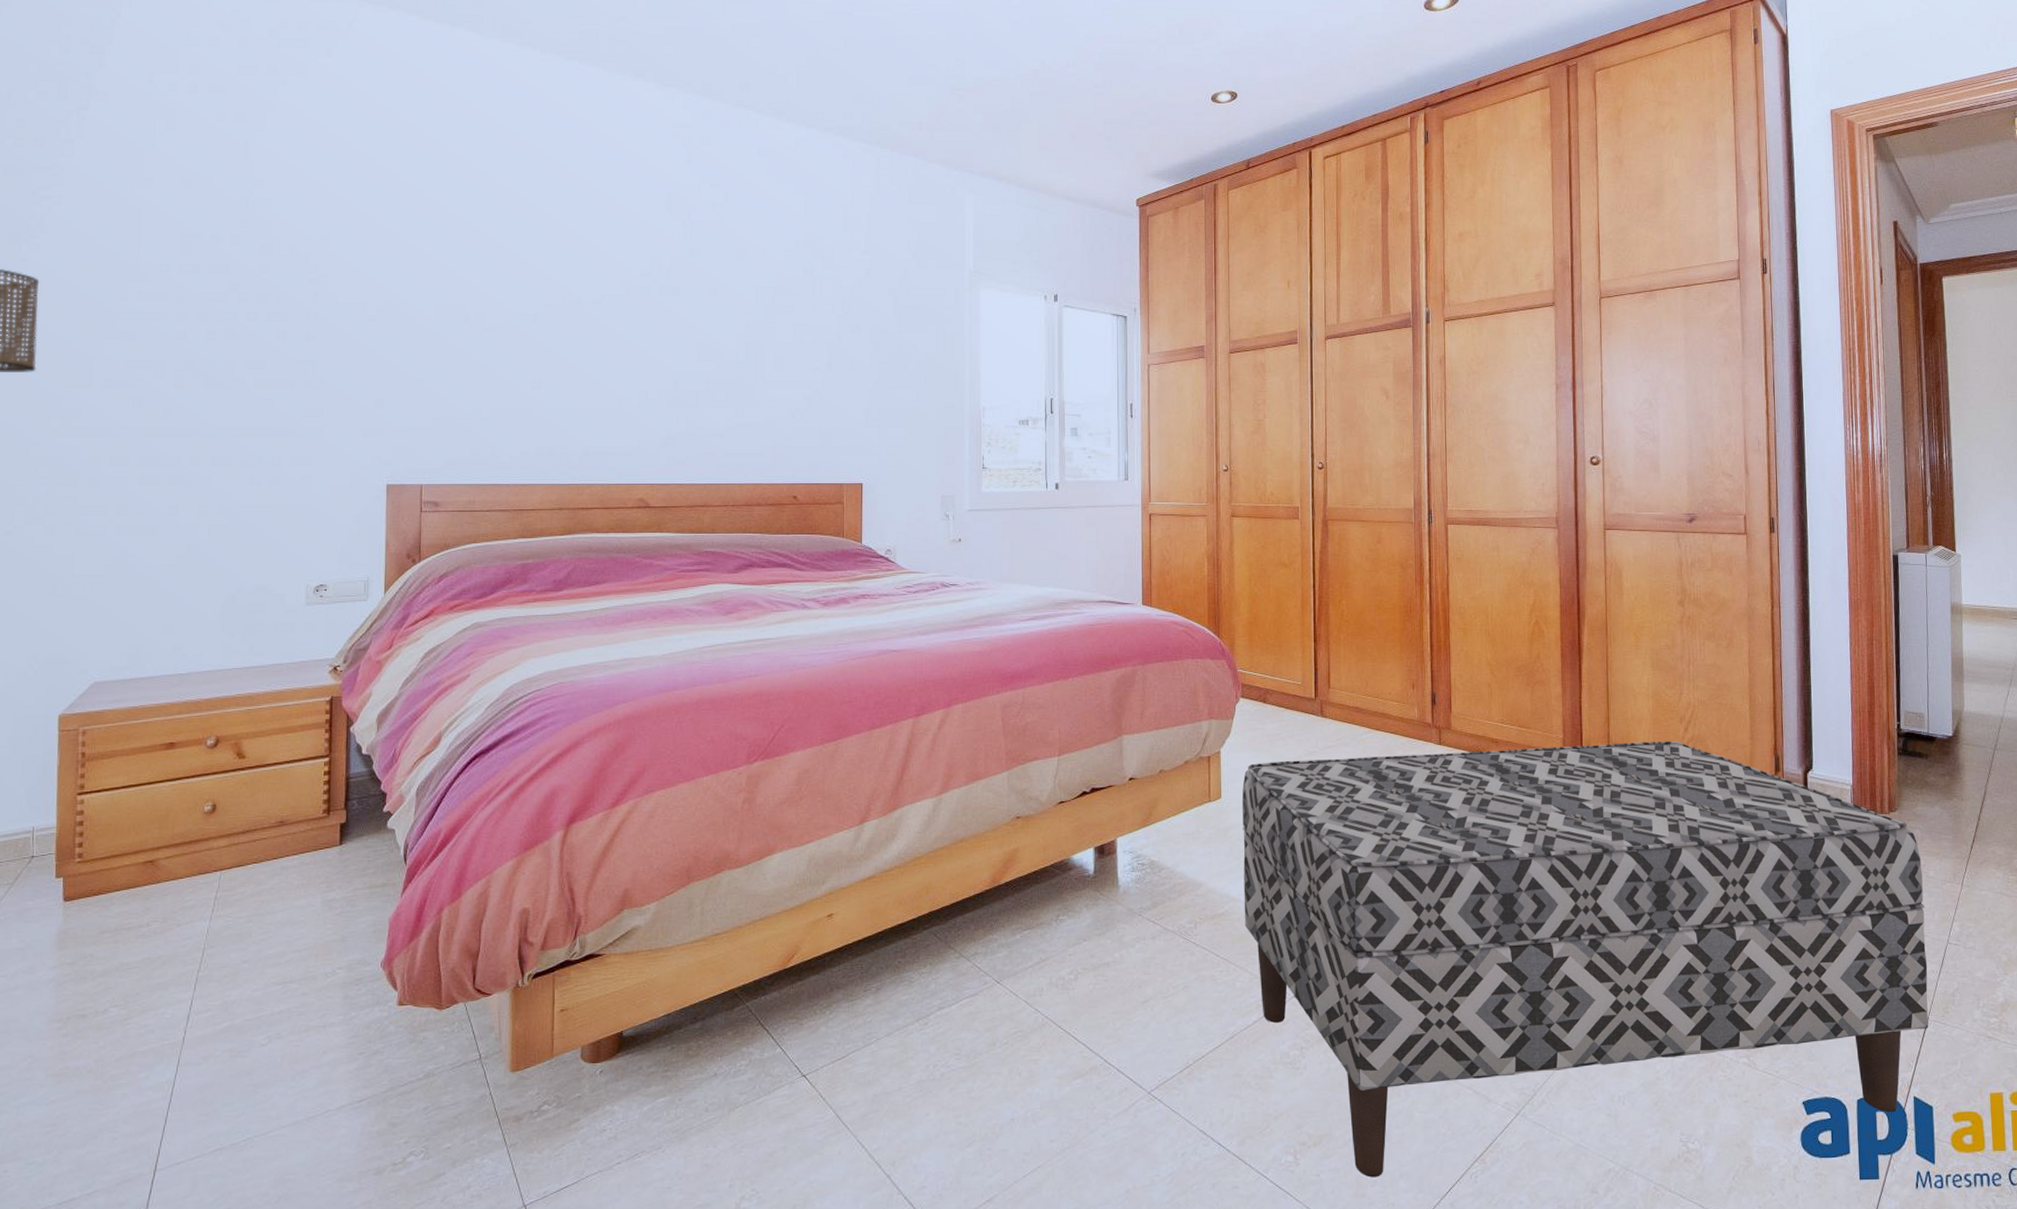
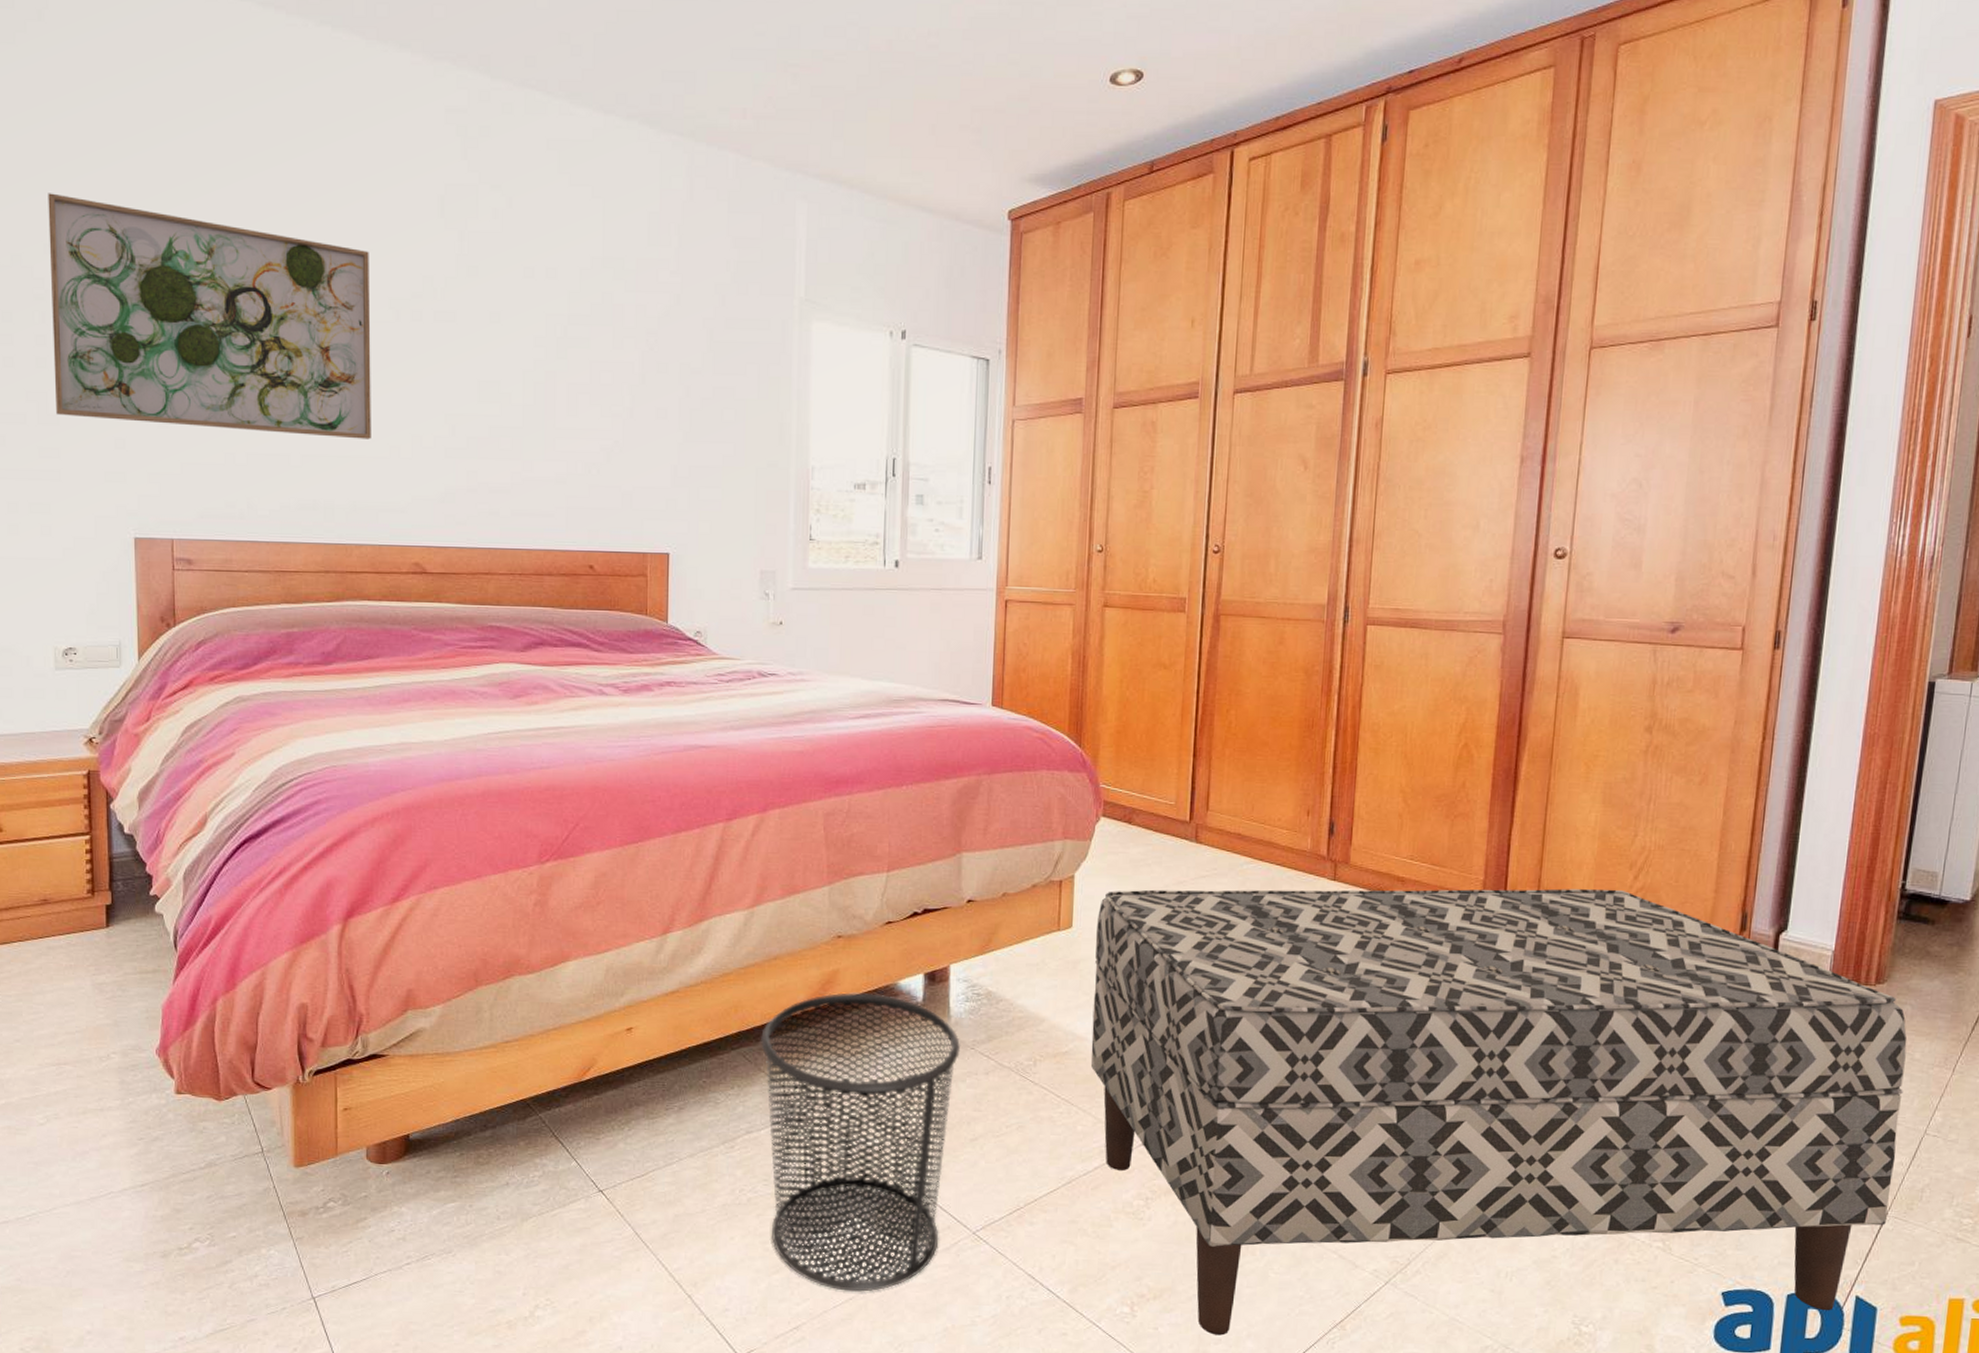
wall art: none [322,195,606,394] -> present [48,193,371,439]
waste bin: none [949,869,1130,1160] -> present [760,993,961,1292]

